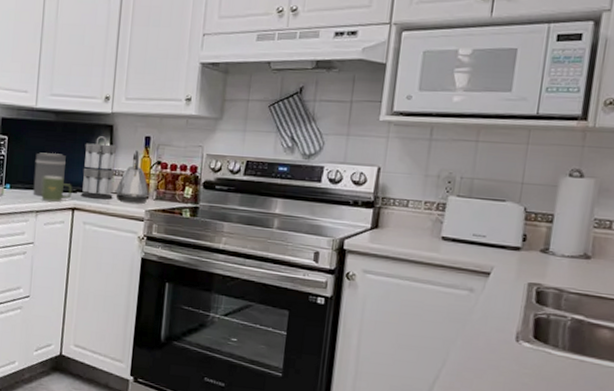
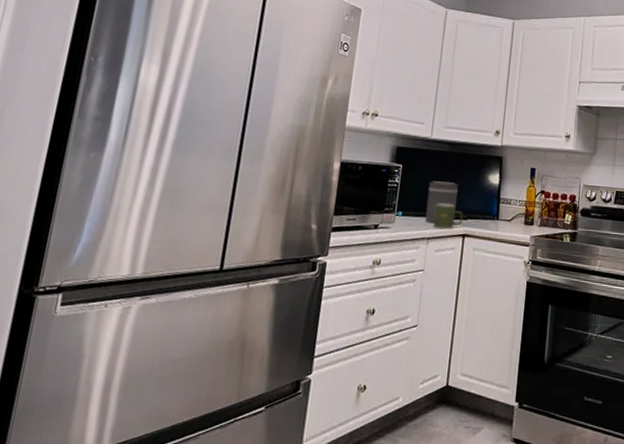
spice rack: present [81,136,117,200] -> none [471,167,506,226]
kettle: present [116,150,150,204] -> none [504,180,535,231]

